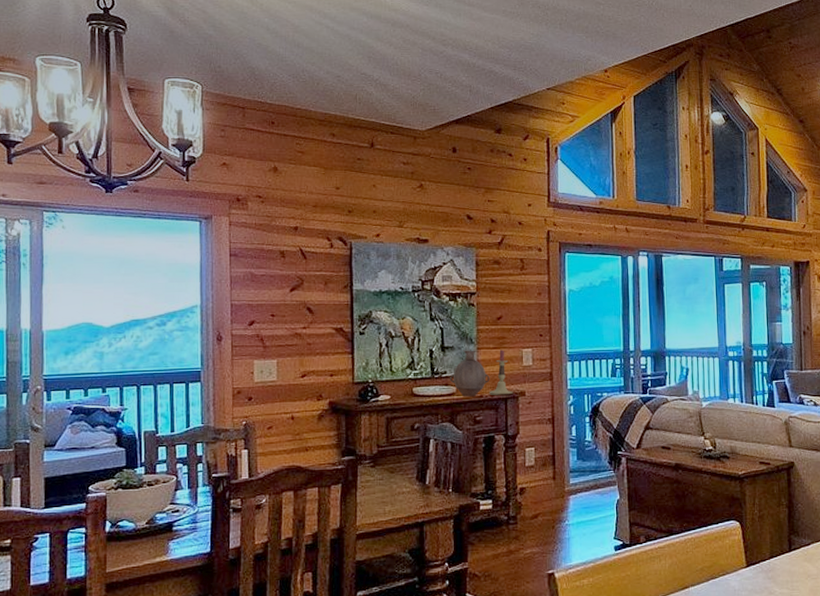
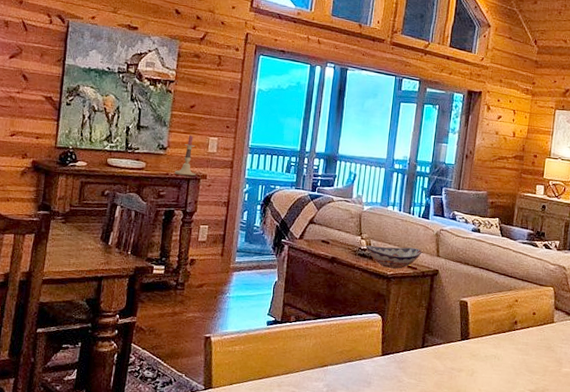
vase: present [450,350,490,397] -> none [141,131,177,174]
decorative bowl: none [711,441,774,467] -> present [366,245,423,269]

